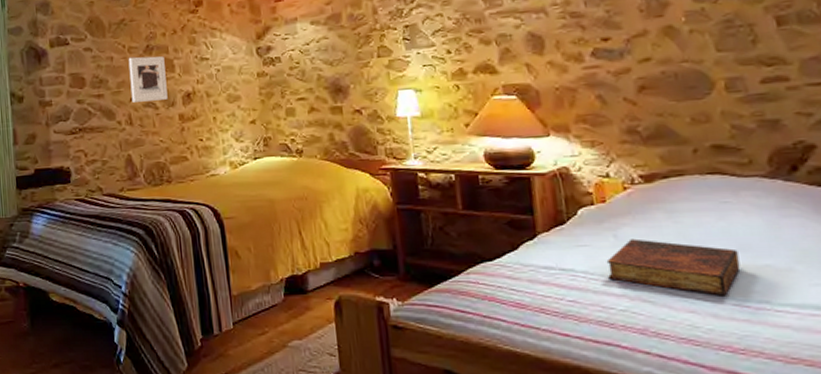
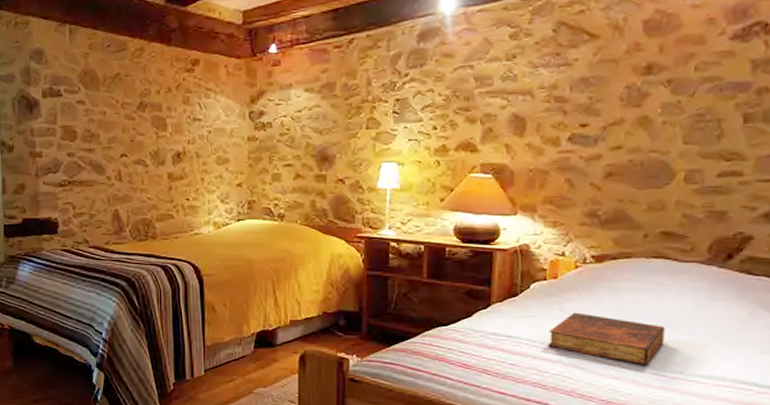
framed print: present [128,56,168,103] -> none [121,113,158,159]

